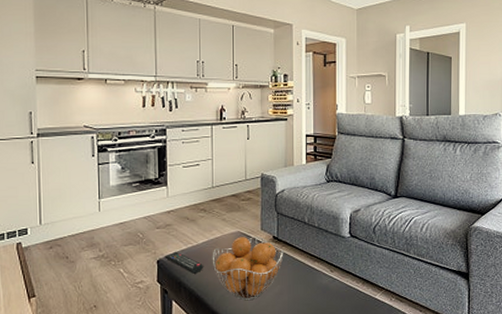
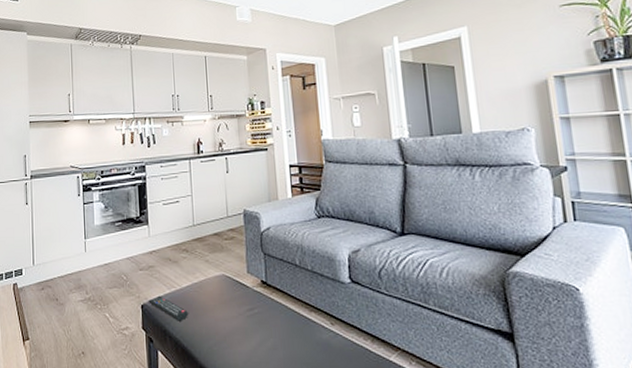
fruit basket: present [212,236,284,301] -> none [196,281,275,355]

